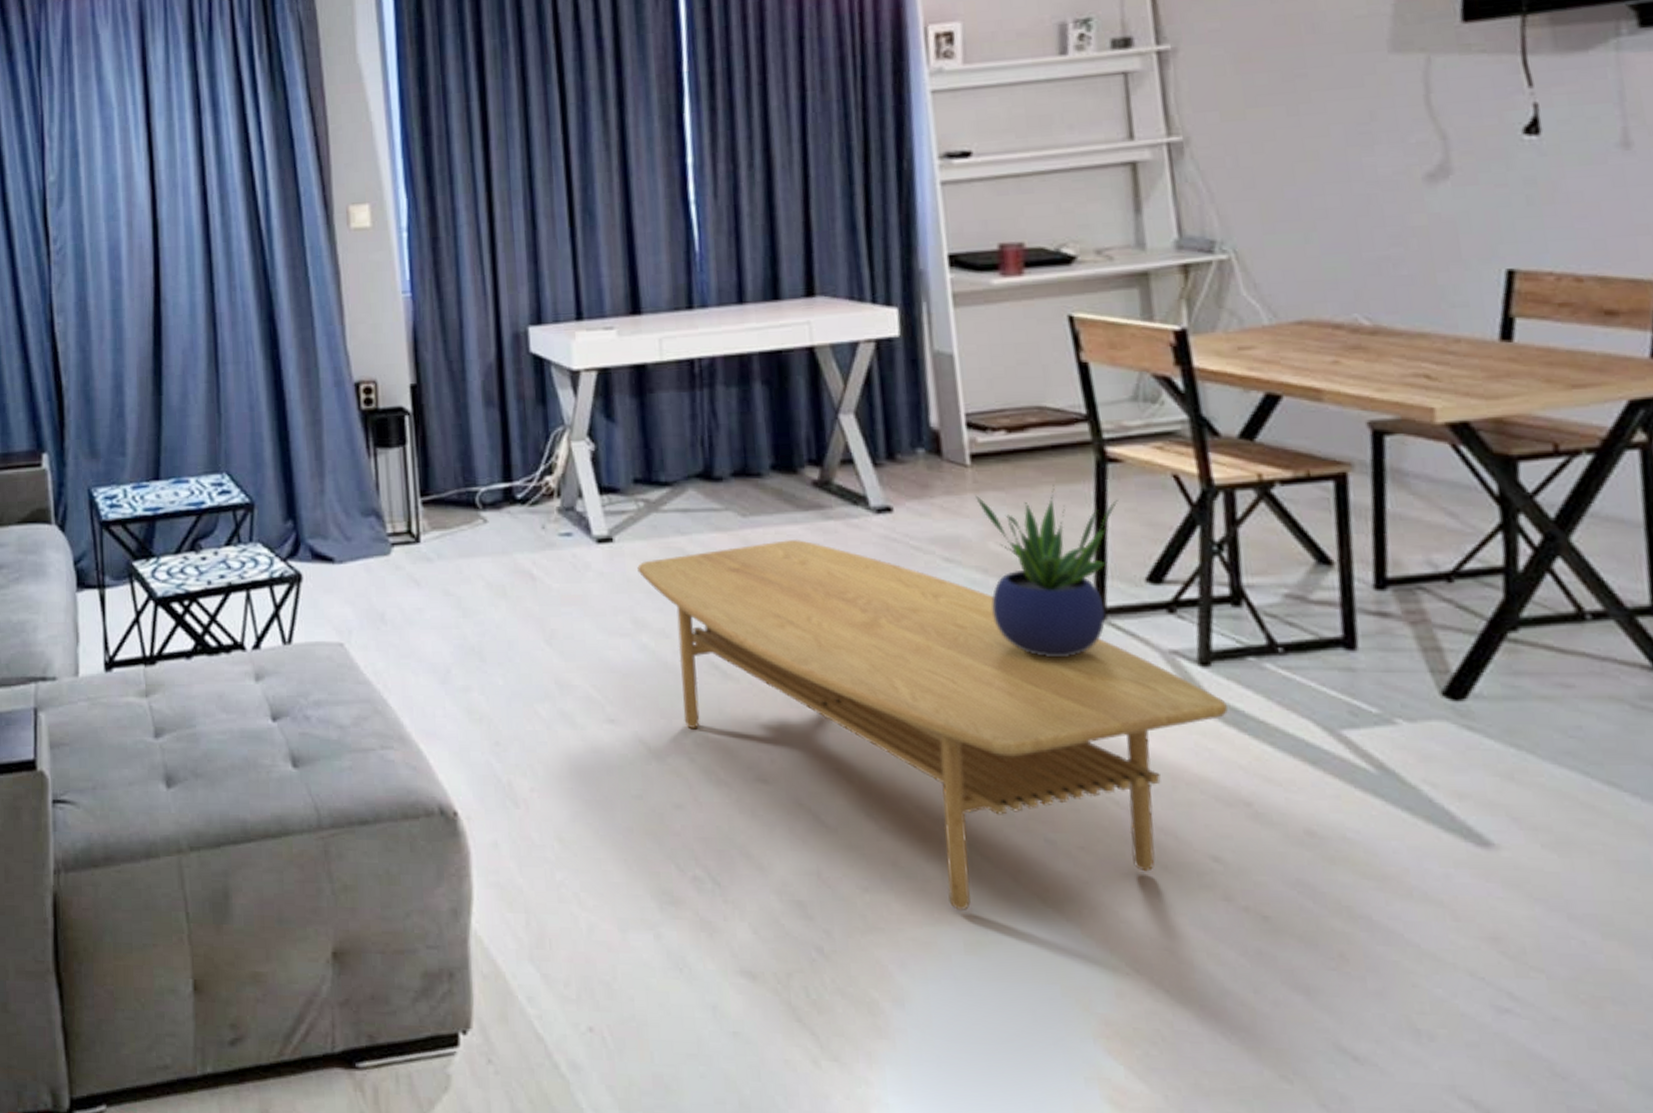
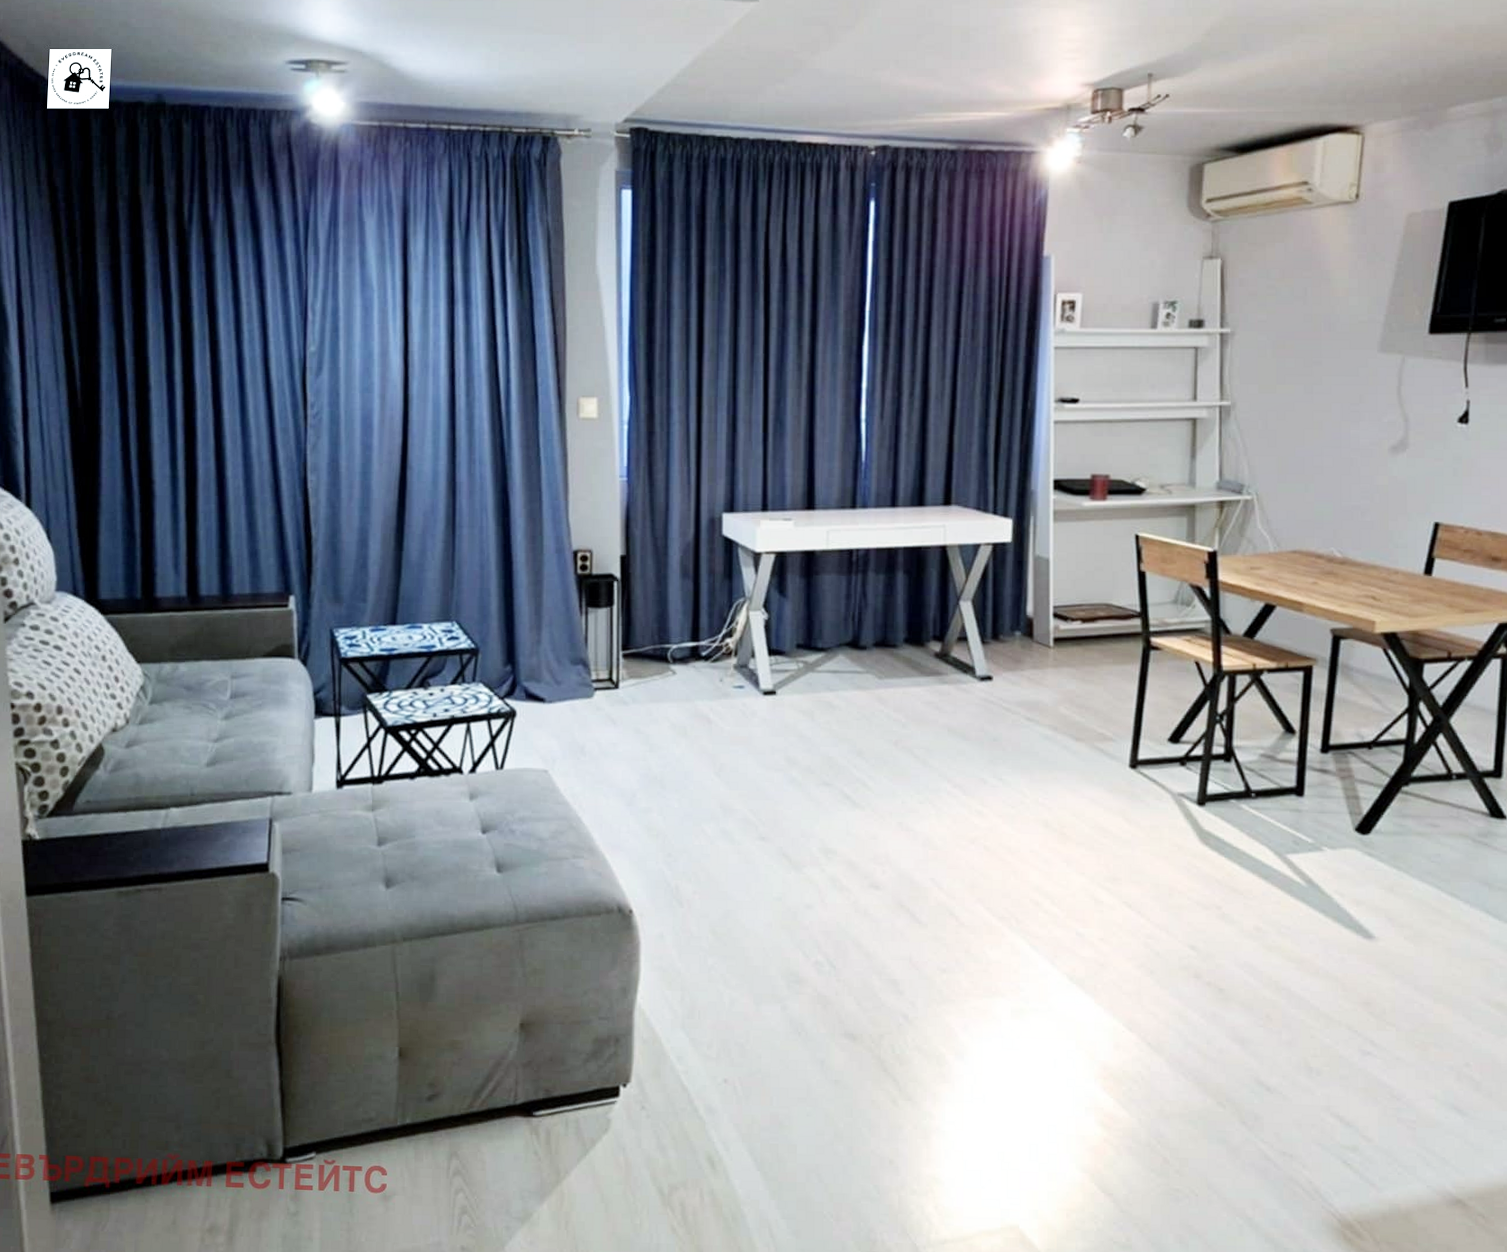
coffee table: present [637,540,1228,910] -> none [793,699,1213,986]
potted plant: present [975,484,1118,658] -> none [1054,664,1155,797]

